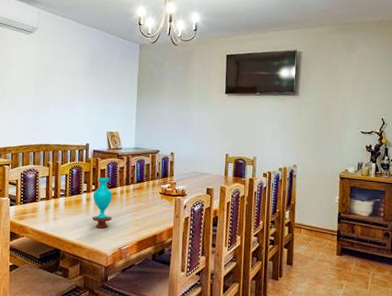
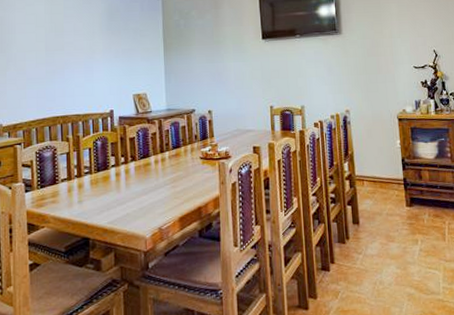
vase: present [91,177,113,228] -> none [123,147,148,206]

